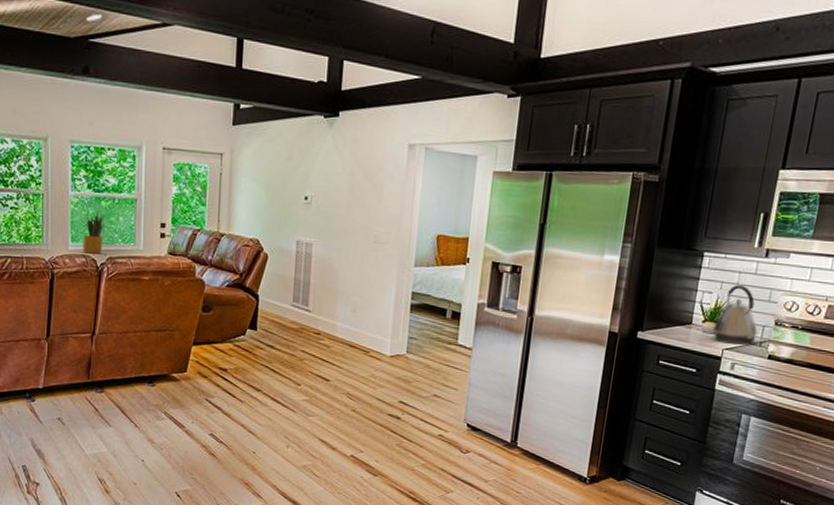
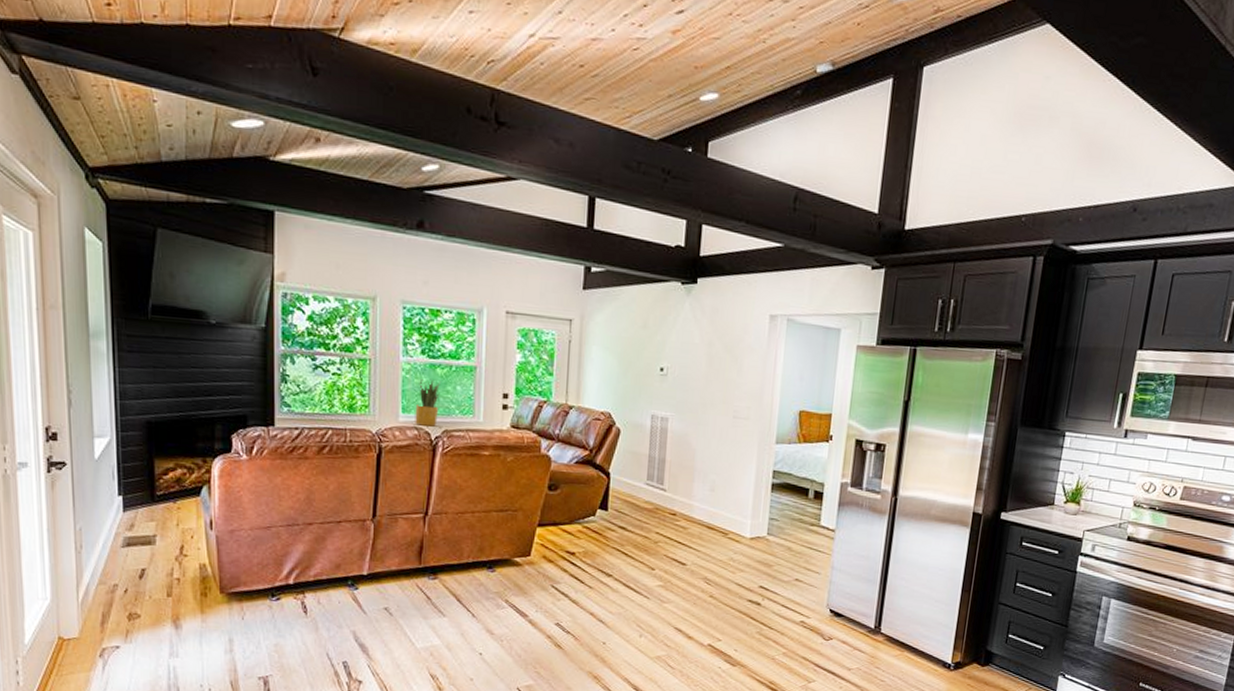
kettle: present [713,284,759,345] -> none [1074,465,1118,526]

